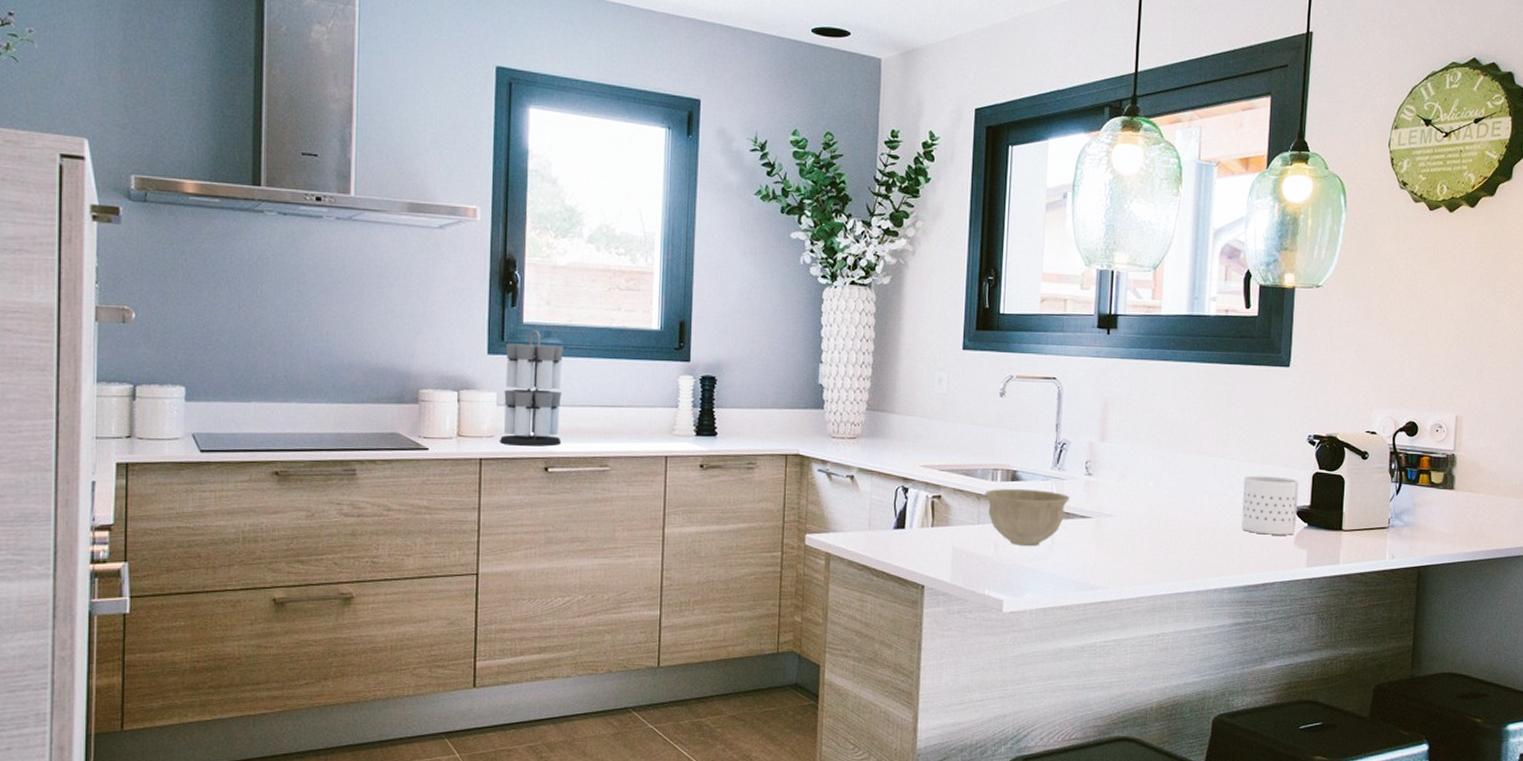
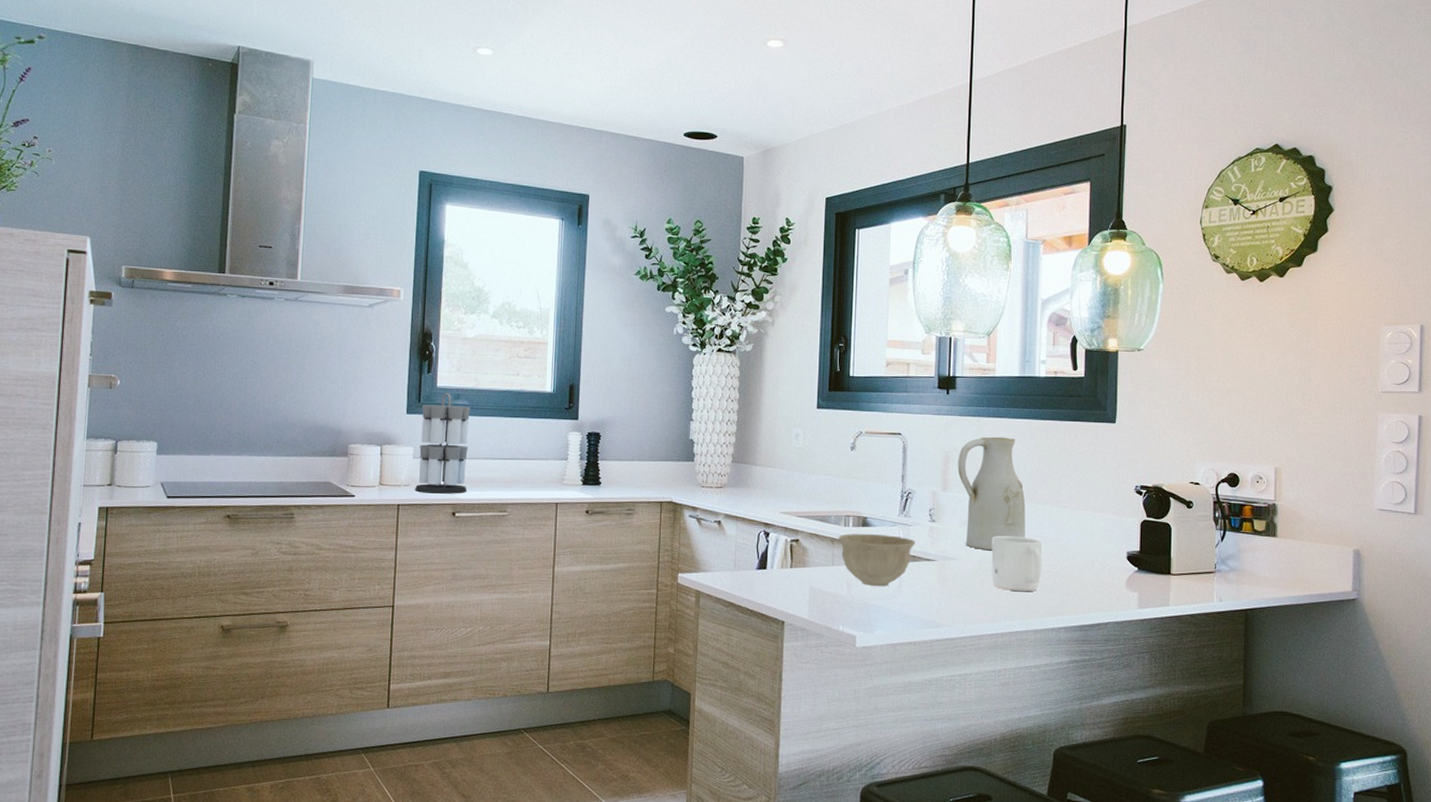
ceramic pitcher: none [1117,381,1190,507] -> present [957,436,1026,551]
mug: none [1151,490,1207,551] -> present [991,535,1043,592]
mug: present [1241,475,1299,535] -> none [1075,523,1128,579]

